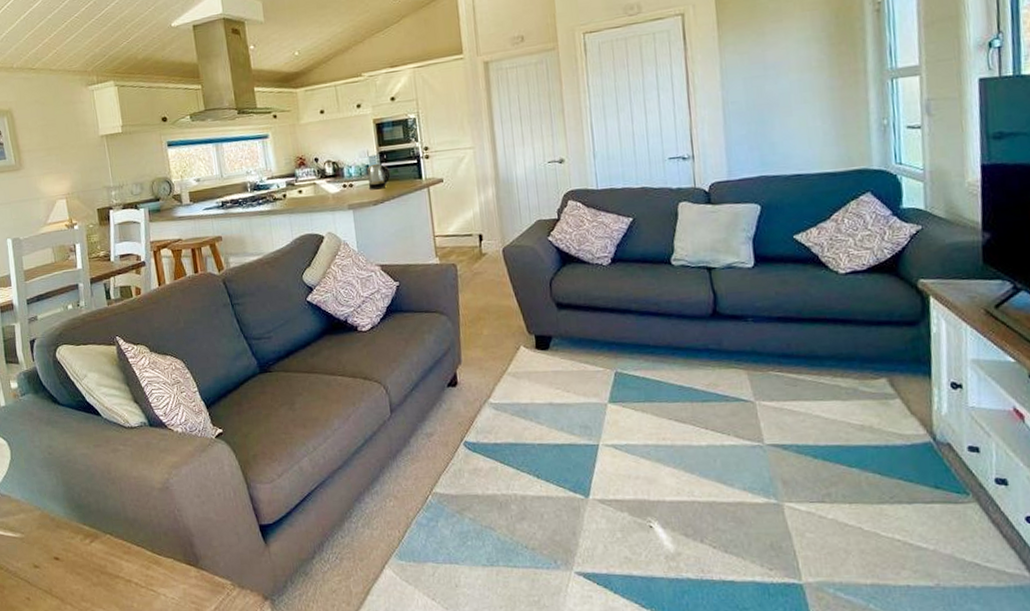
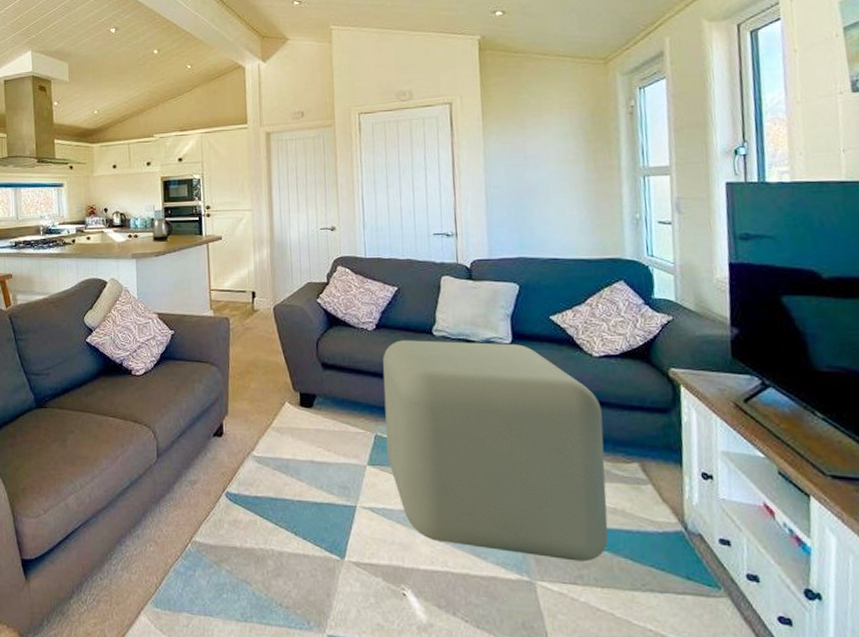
cube: none [620,267,856,480] -> present [383,340,608,562]

